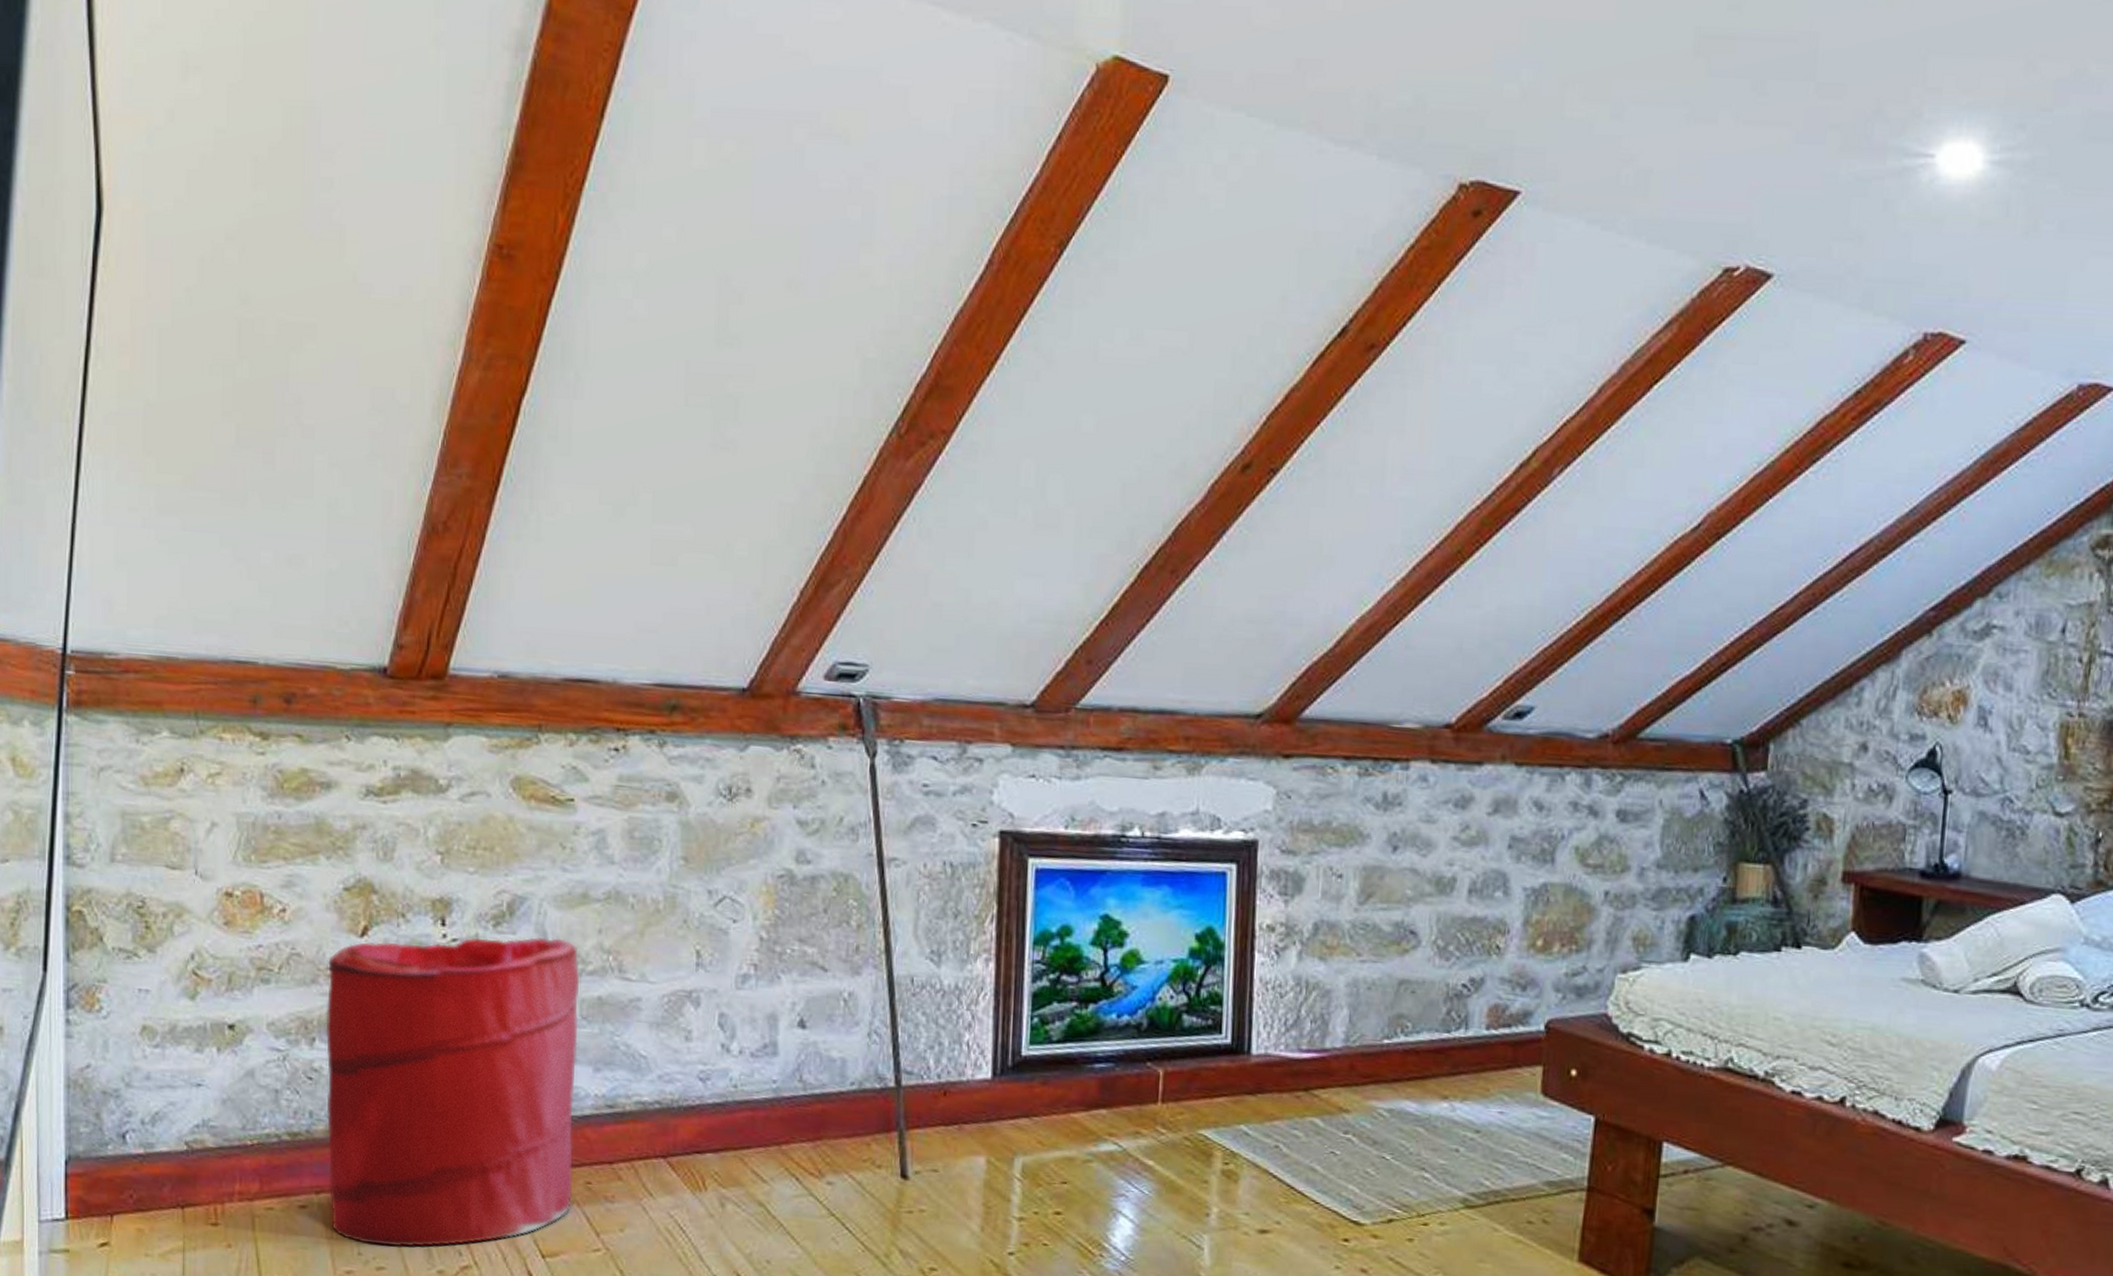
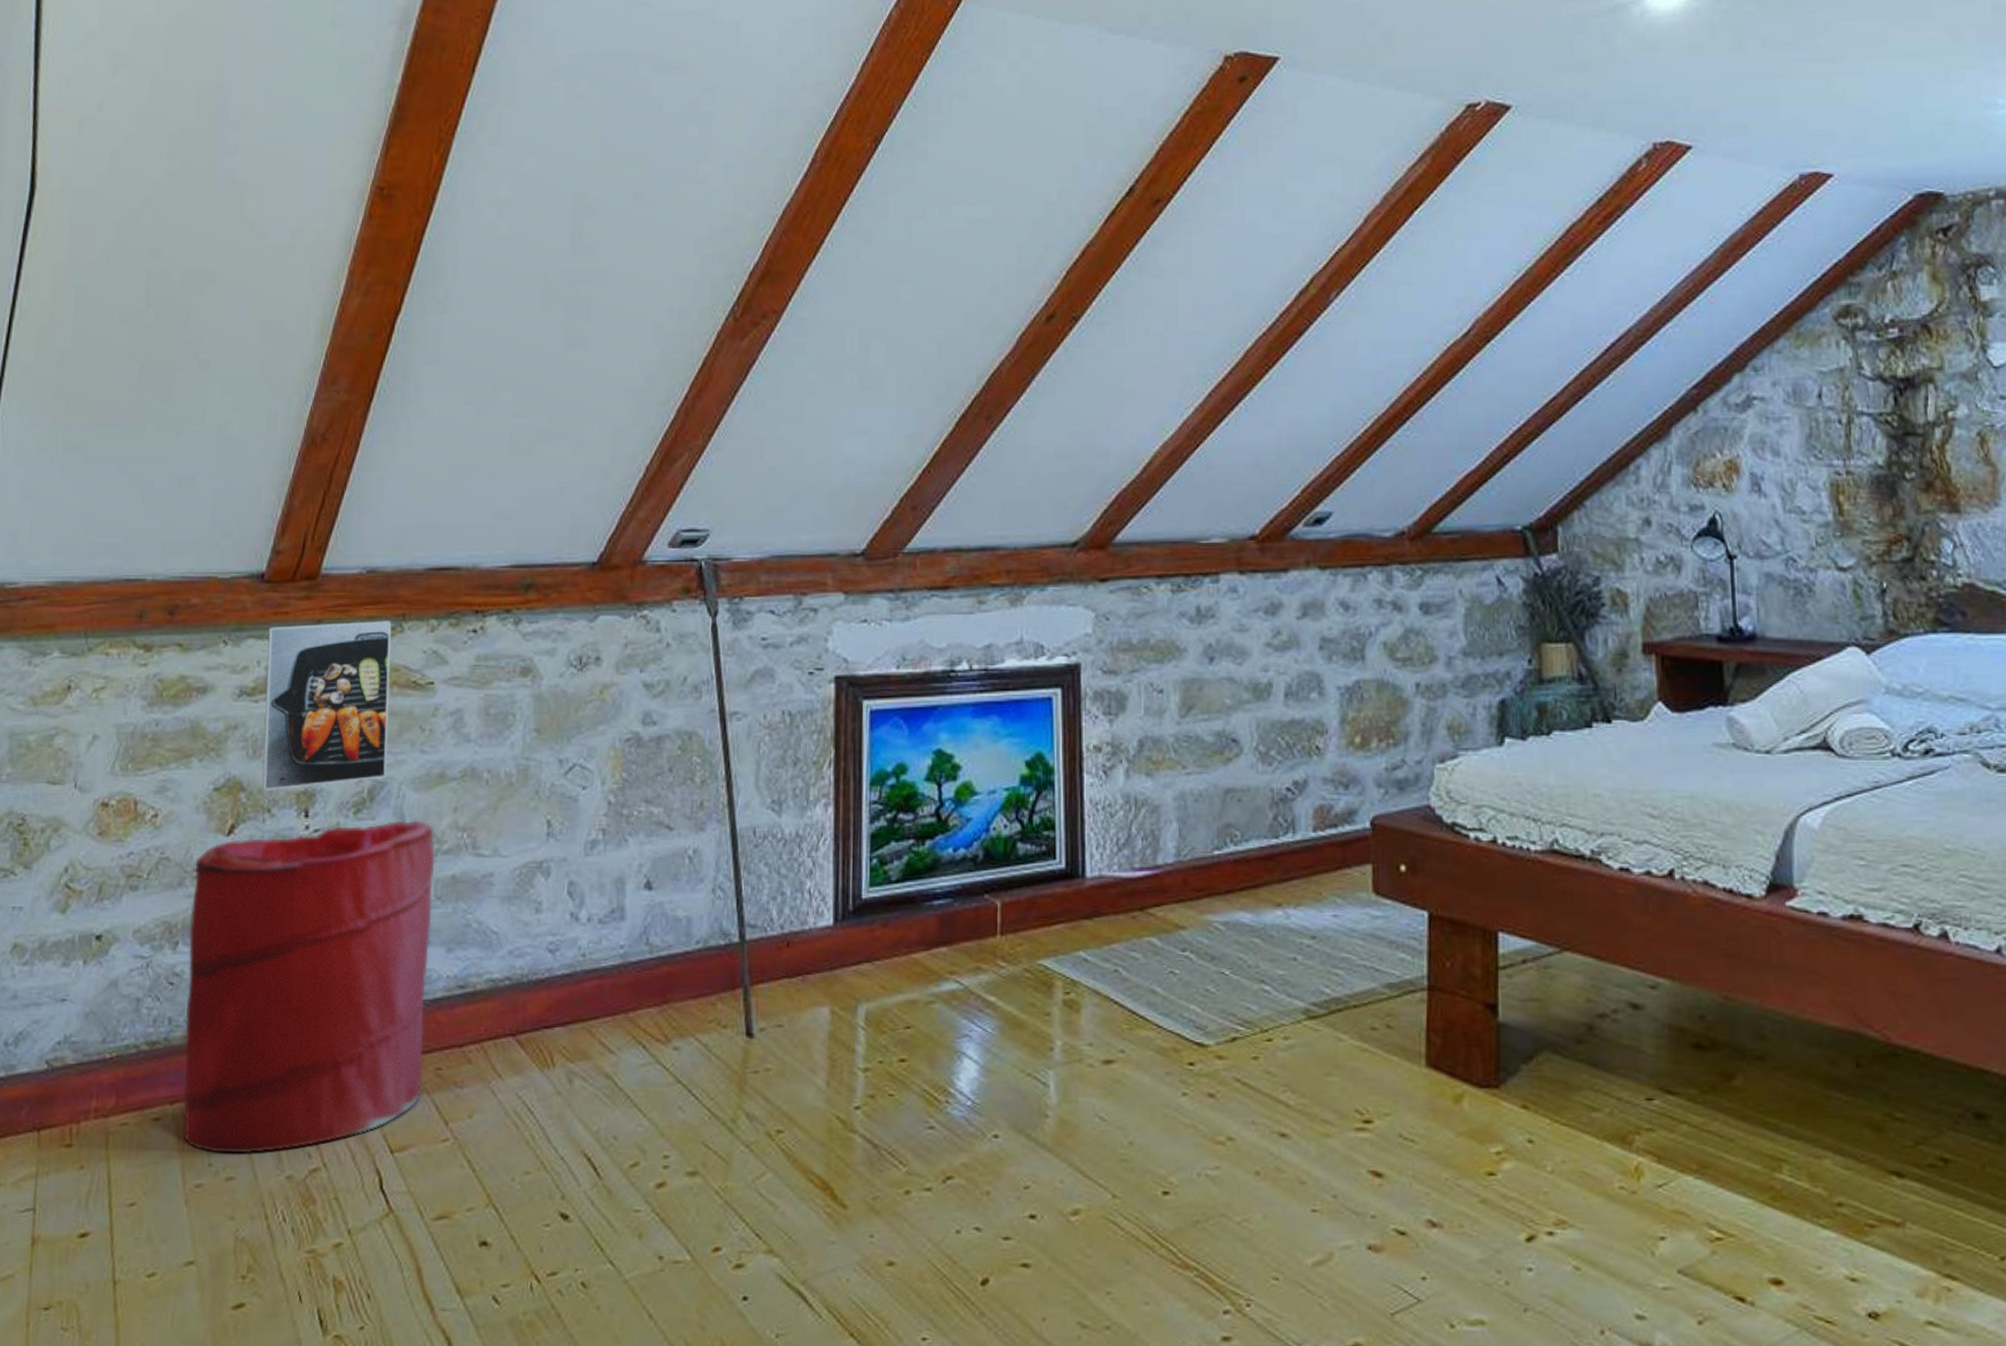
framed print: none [393,725,527,896] -> present [262,621,392,791]

